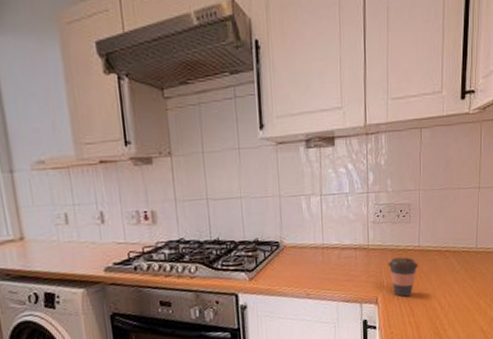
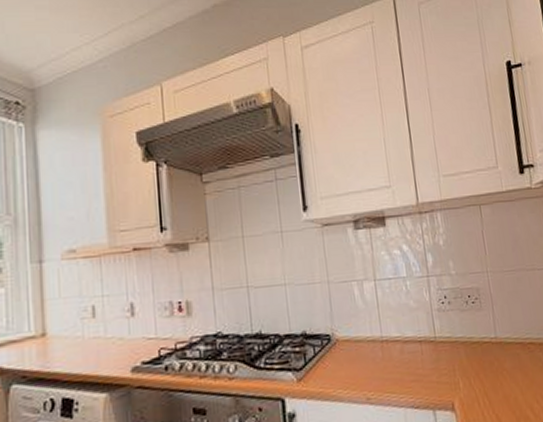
coffee cup: present [388,257,419,297] -> none [461,351,499,402]

